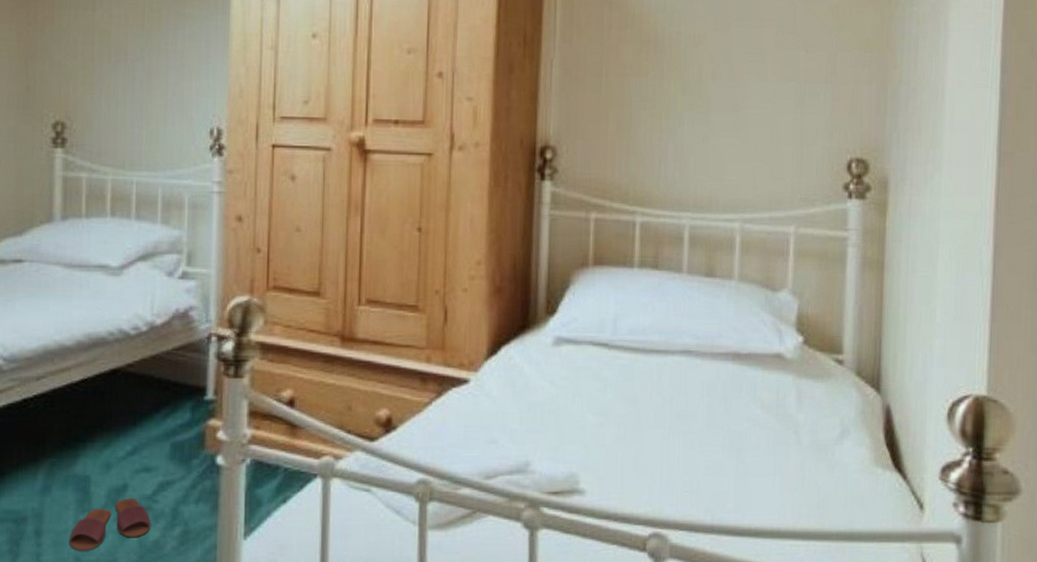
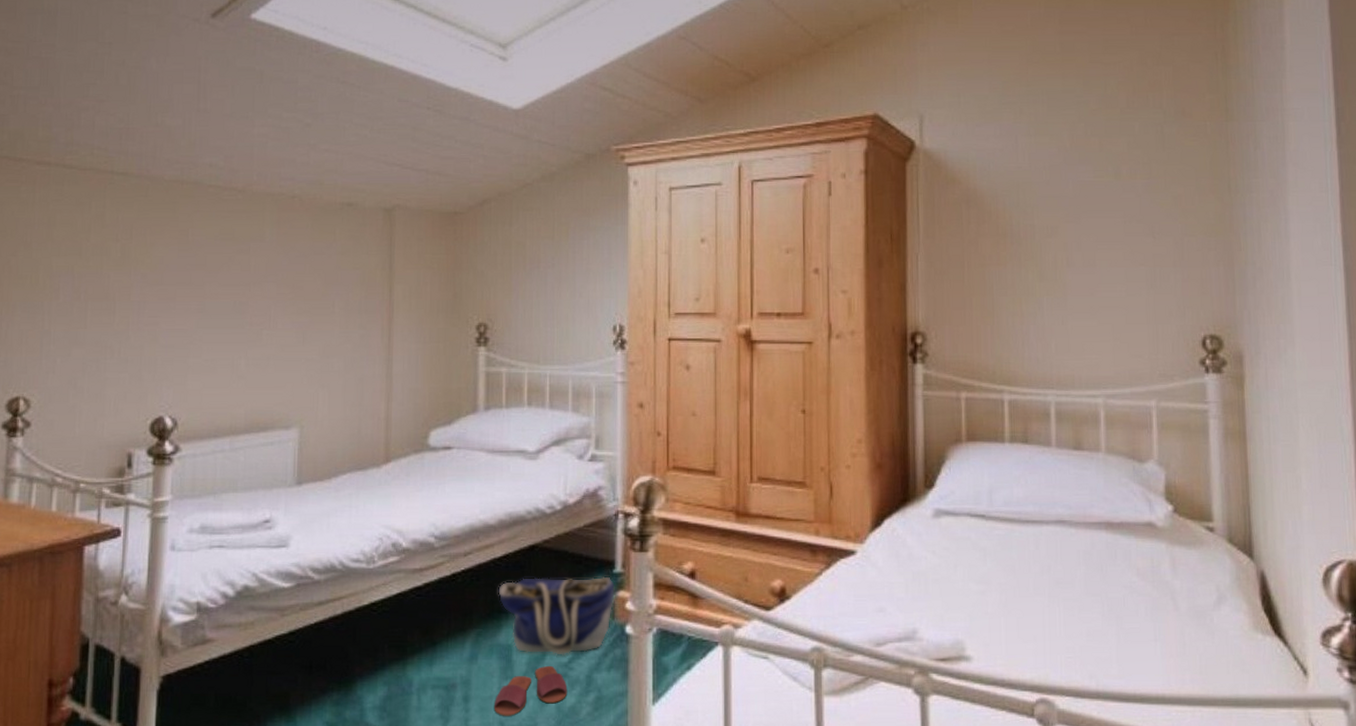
tote bag: none [75,403,206,487] -> present [498,576,615,655]

